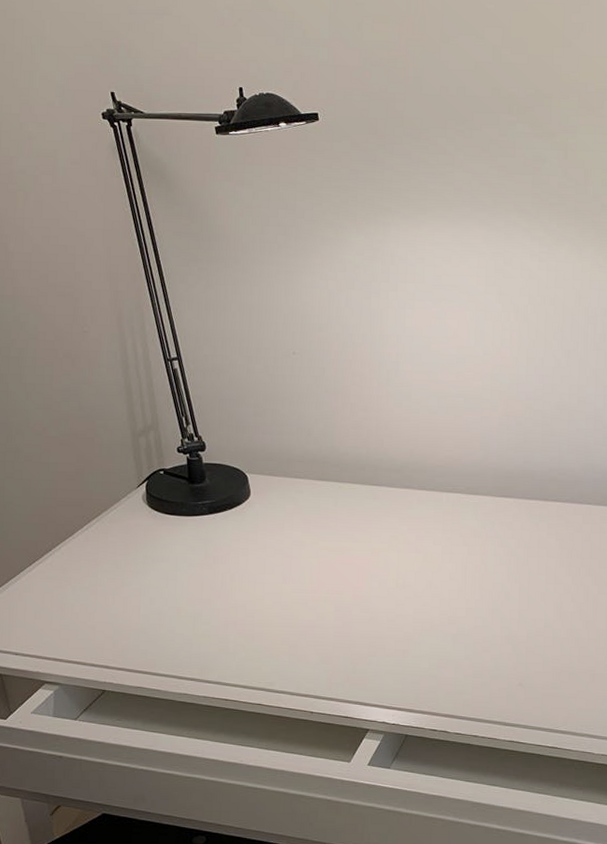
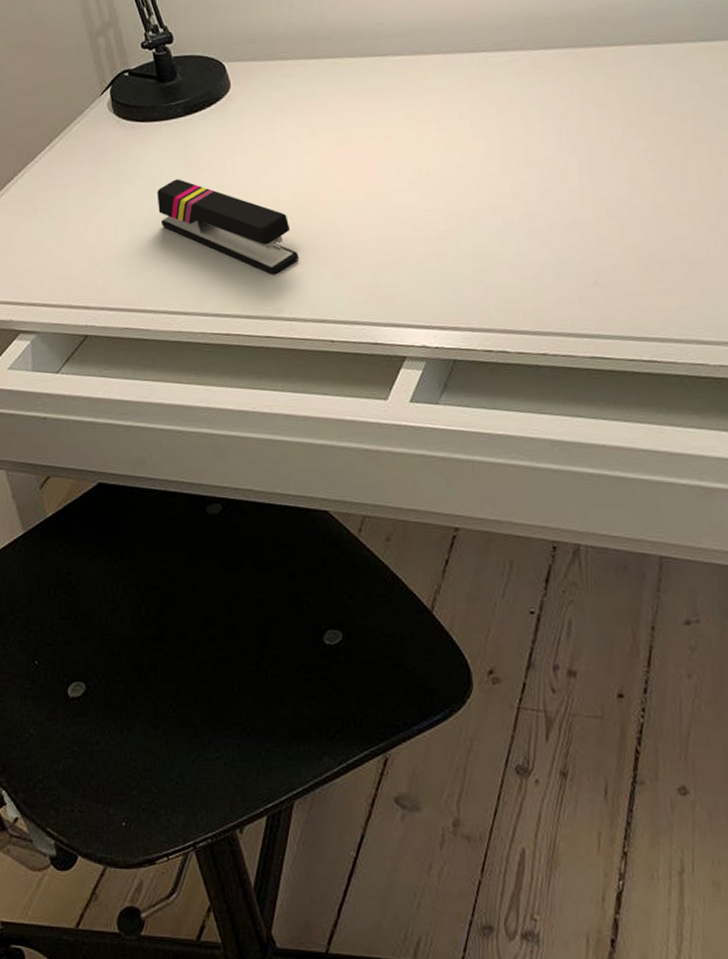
stapler: none [178,567,292,654] -> present [157,179,299,274]

